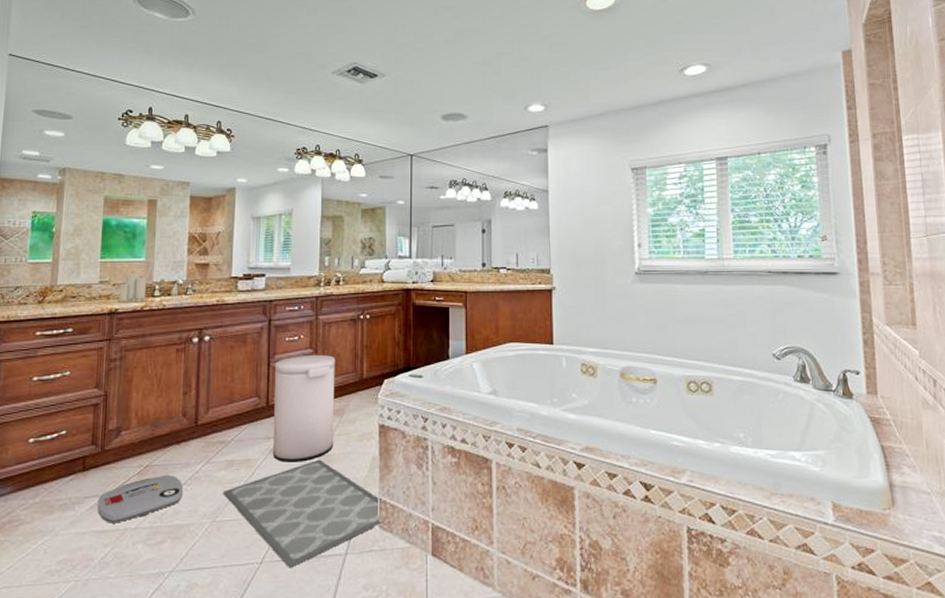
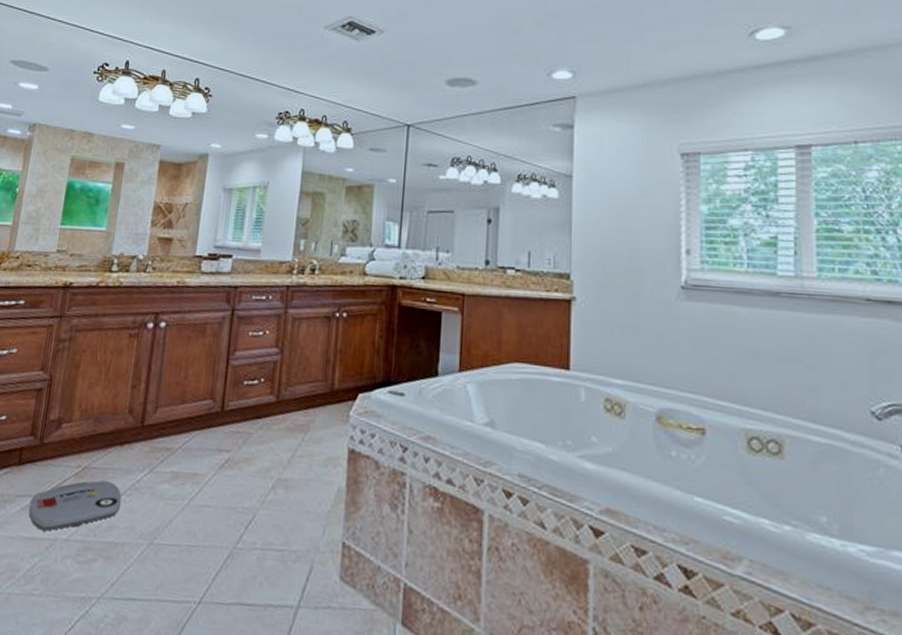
candle: present [117,271,147,302] -> none [73,241,106,277]
bath mat: present [223,459,383,567] -> none [165,483,345,614]
pedal bin: present [272,354,335,462] -> none [223,354,303,484]

